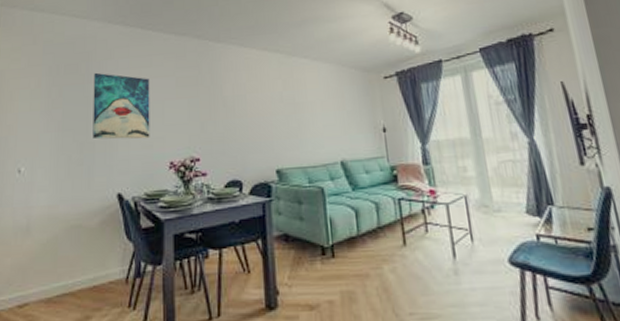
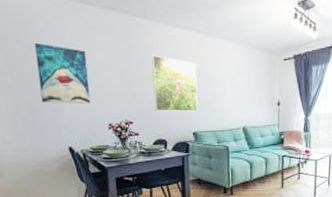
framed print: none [225,79,282,145] -> present [152,55,198,112]

